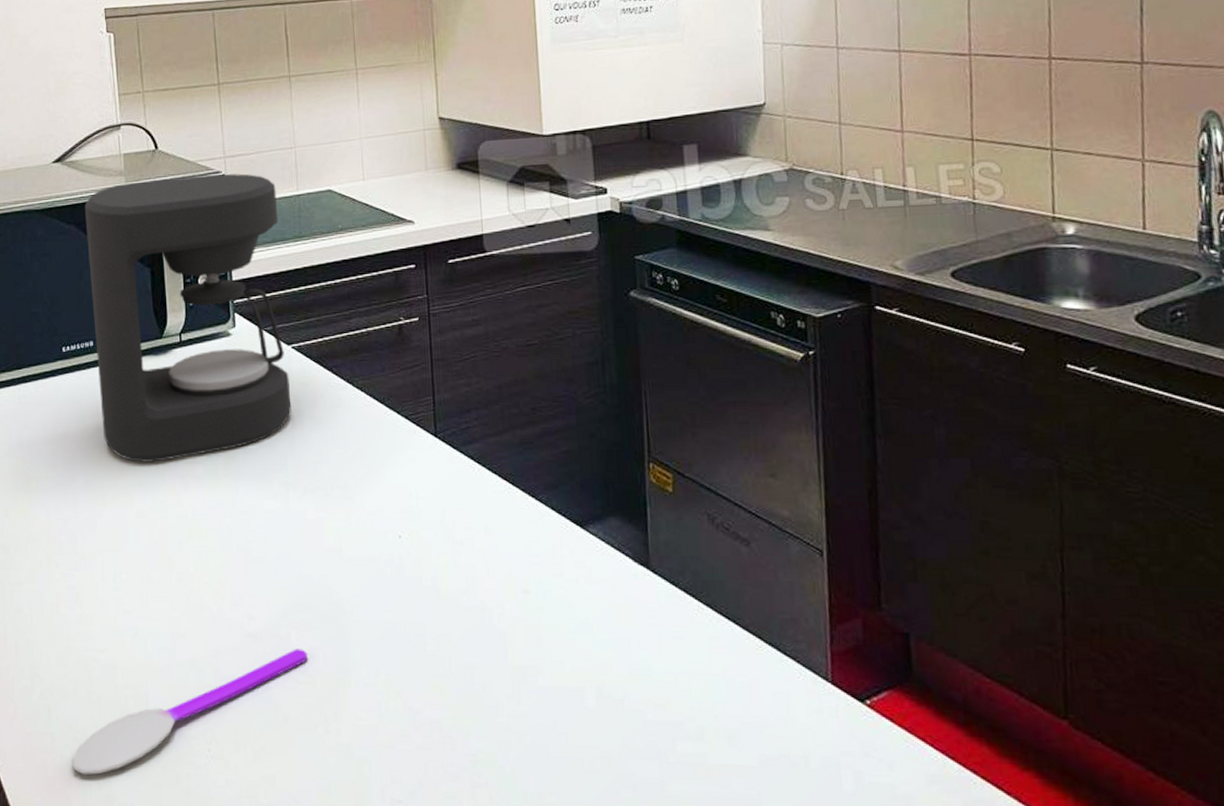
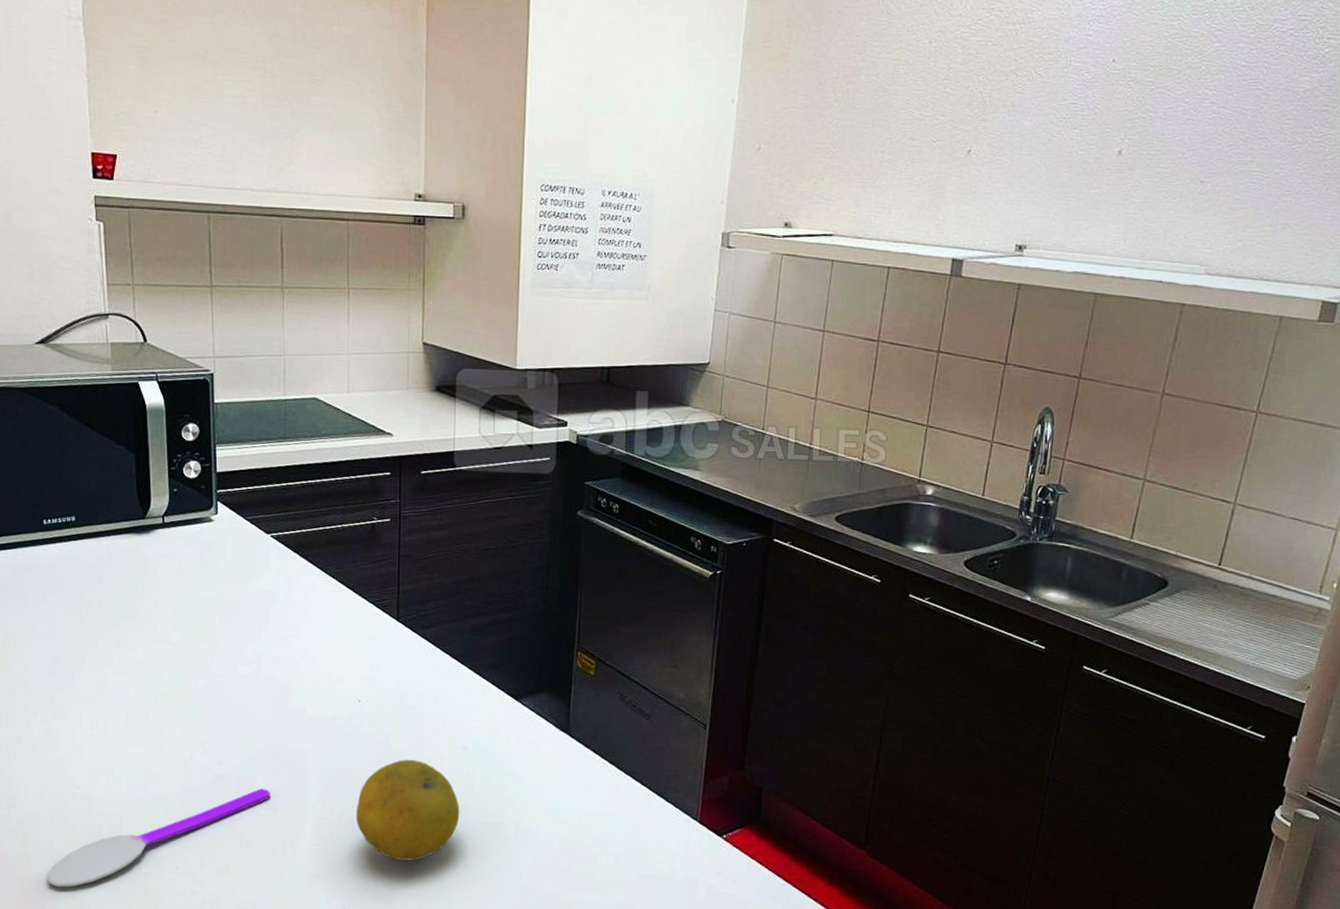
coffee maker: present [84,173,292,462] -> none [68,371,268,628]
fruit: none [405,607,528,739] -> present [356,759,460,861]

